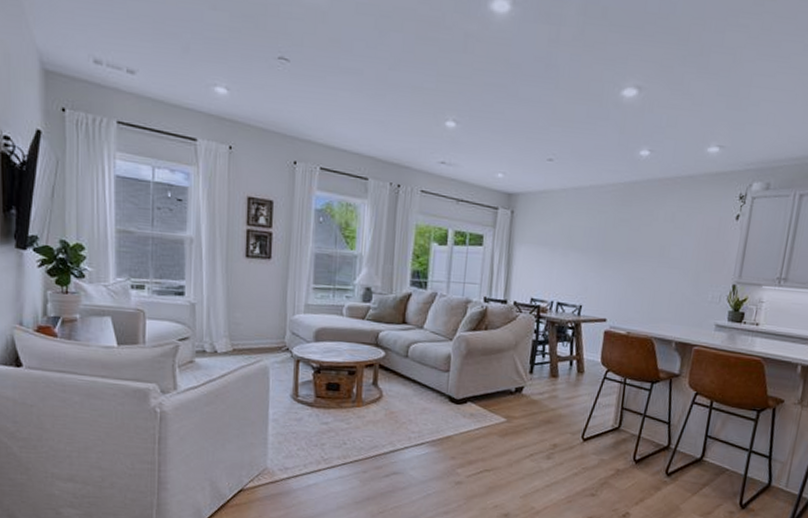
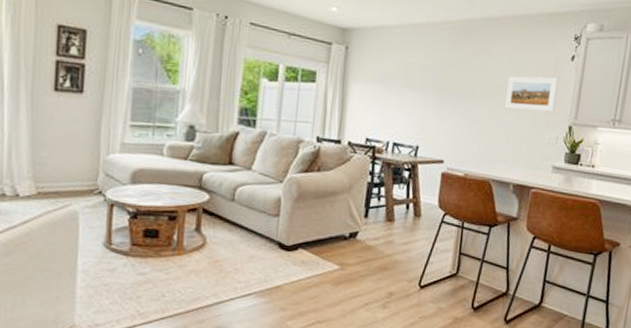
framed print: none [667,235,723,272] -> present [504,75,559,113]

